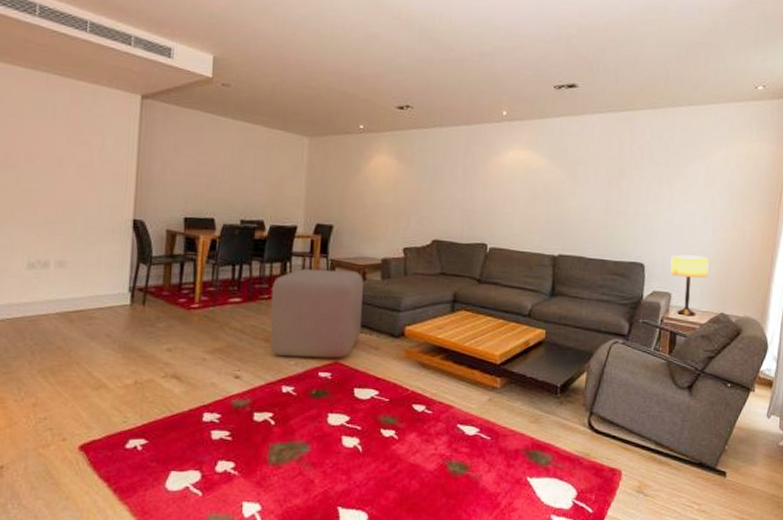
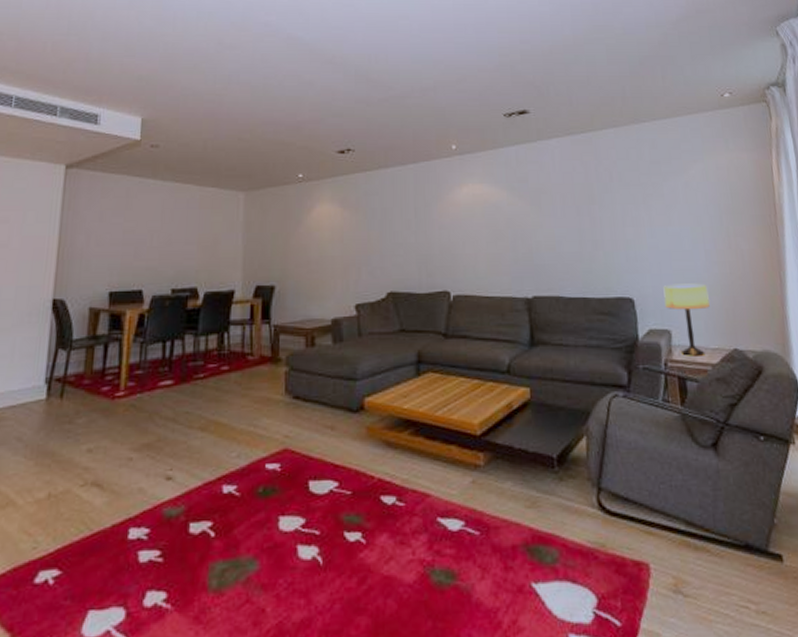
pouf: present [269,269,364,358] -> none [206,336,314,447]

